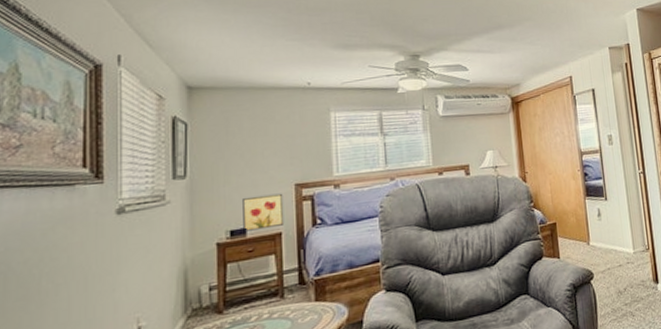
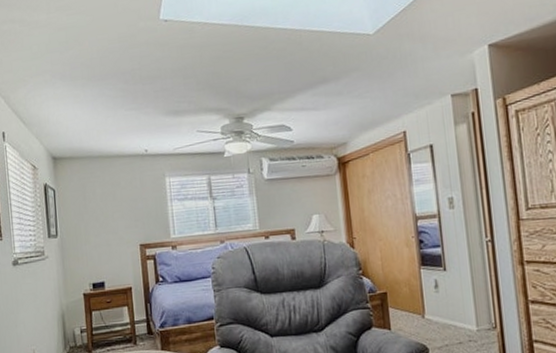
wall art: present [243,193,285,231] -> none [100,252,134,285]

